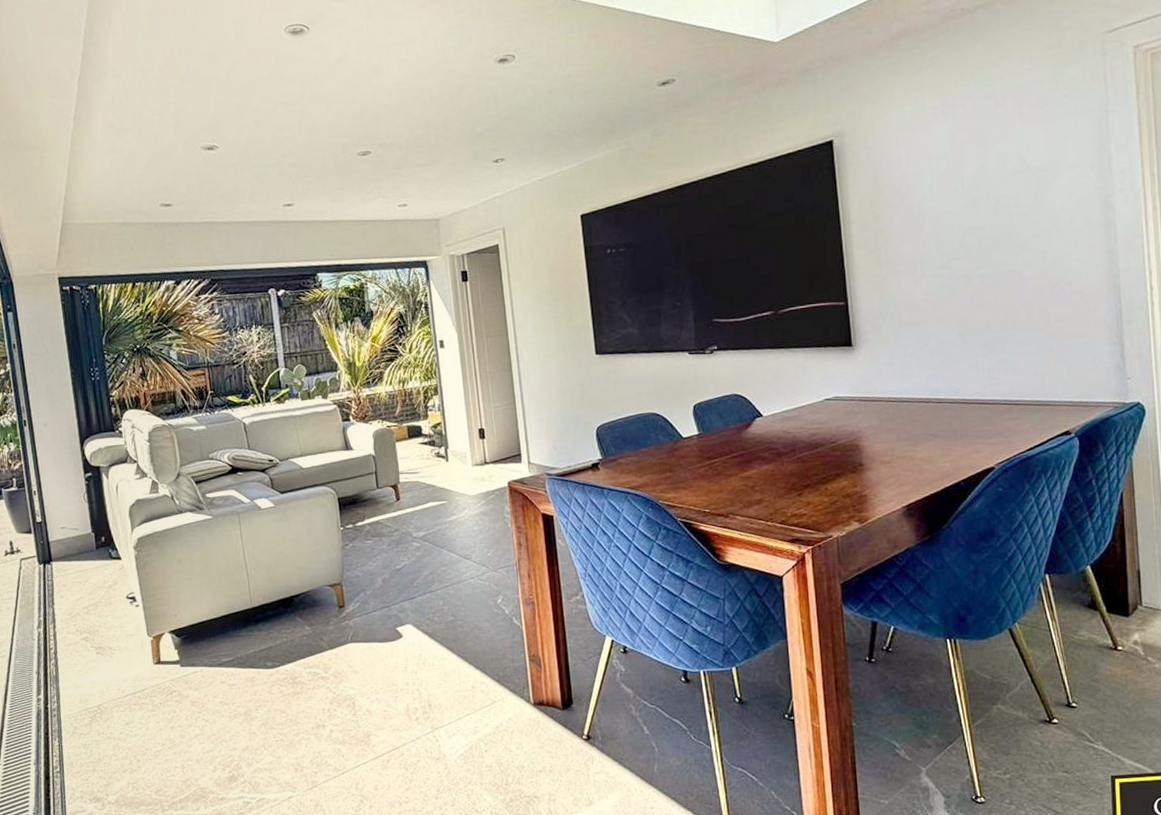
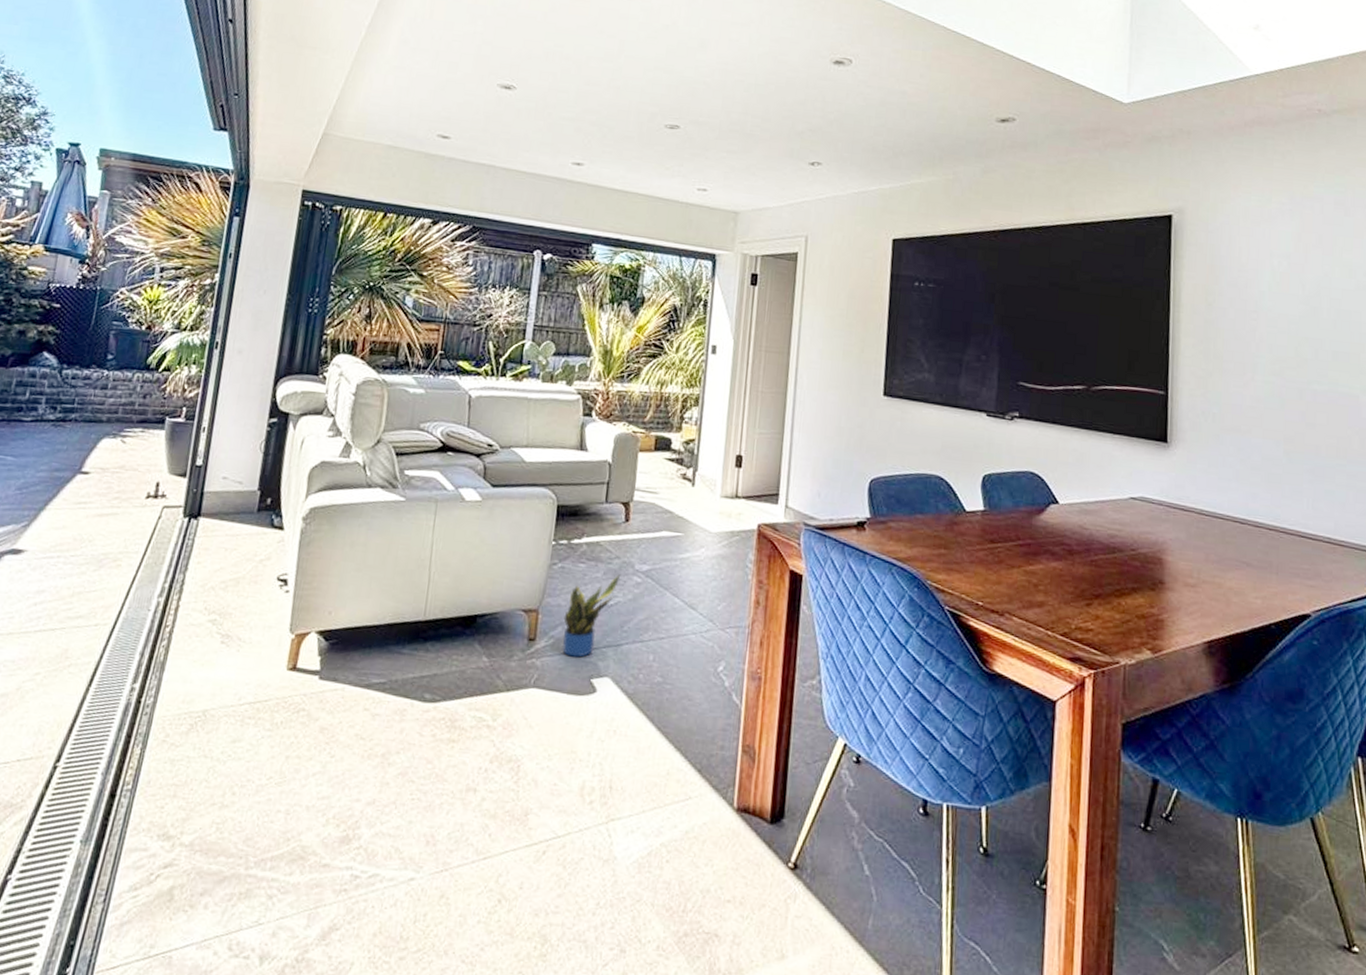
potted plant: none [363,543,403,614] -> present [562,574,621,658]

